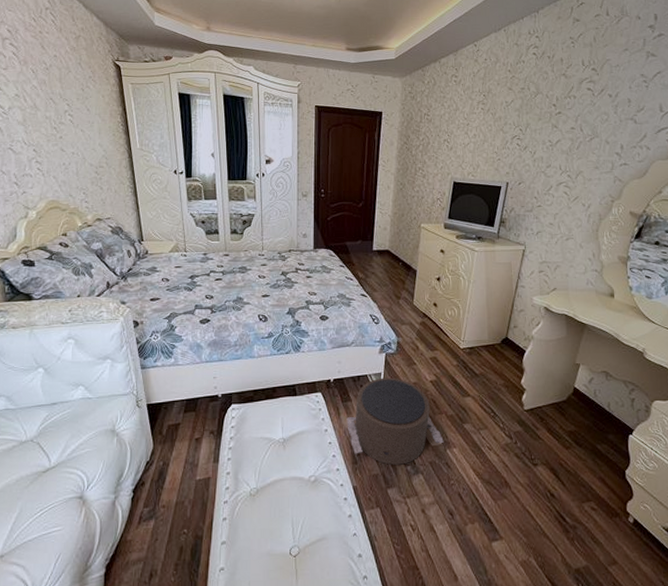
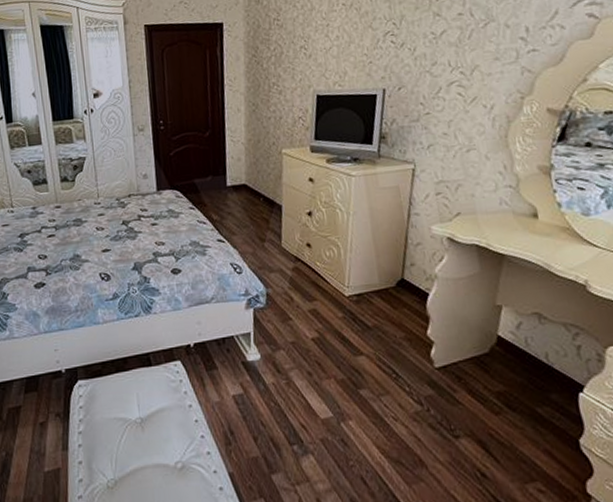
pouf: present [346,377,444,465] -> none [213,337,336,445]

